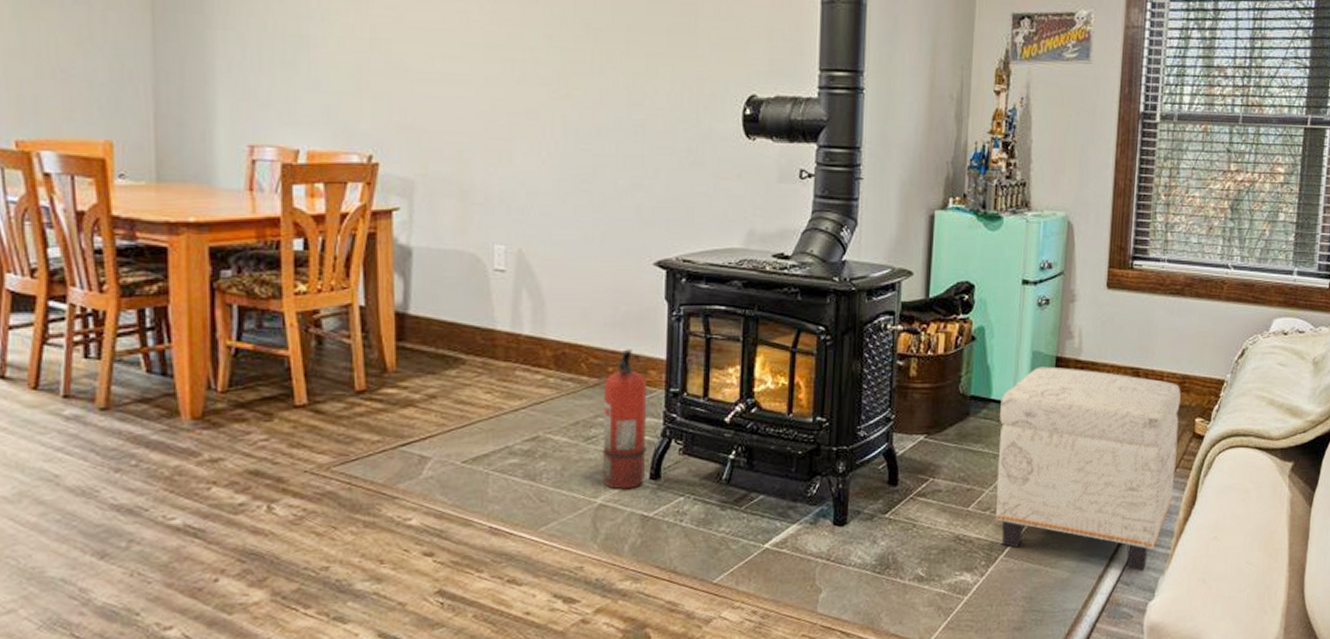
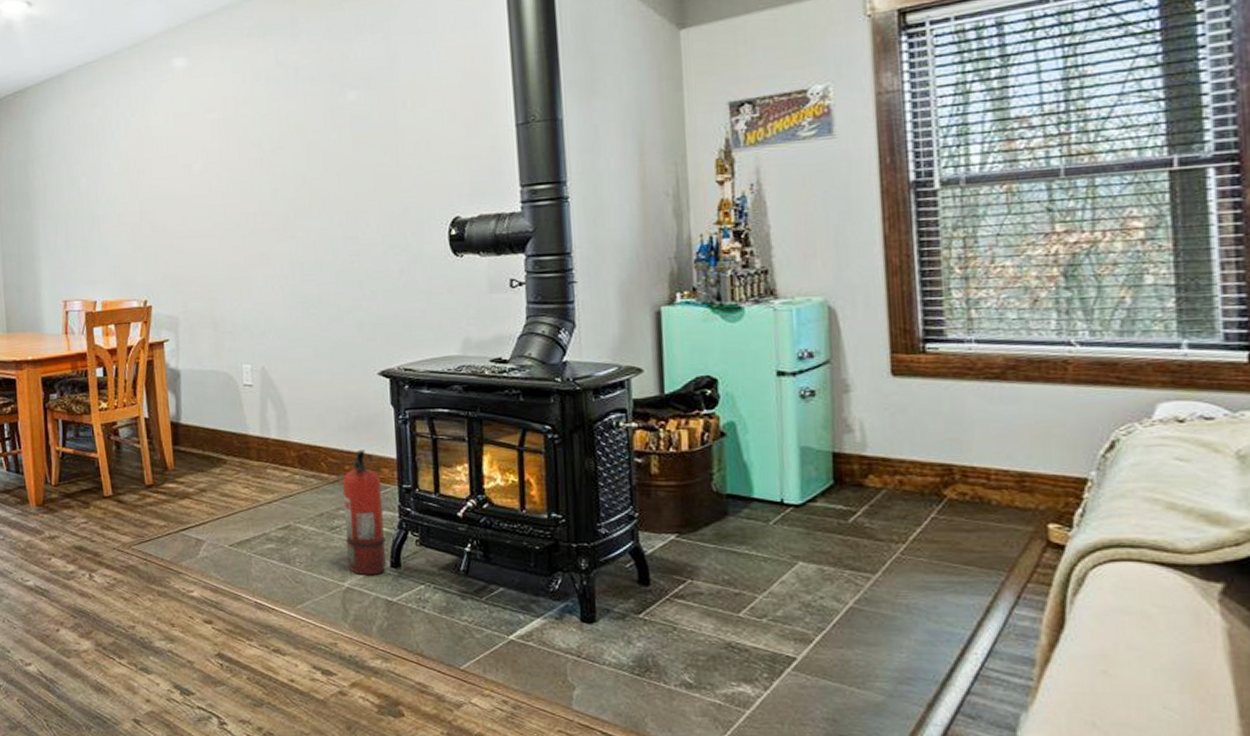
ottoman: present [995,366,1181,572] -> none [766,463,1028,705]

